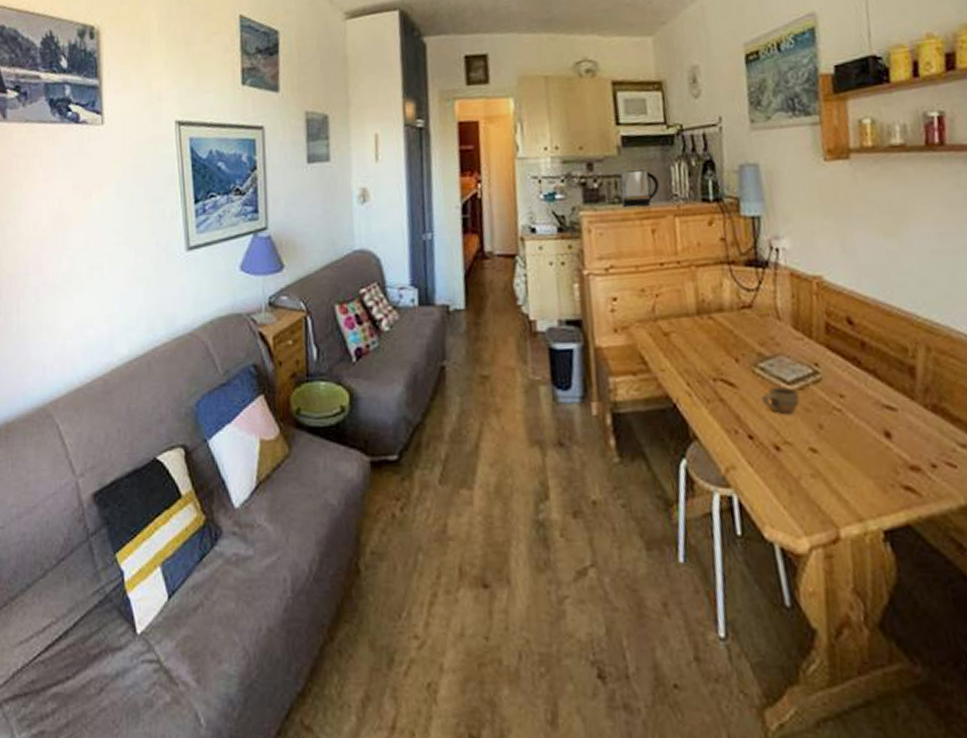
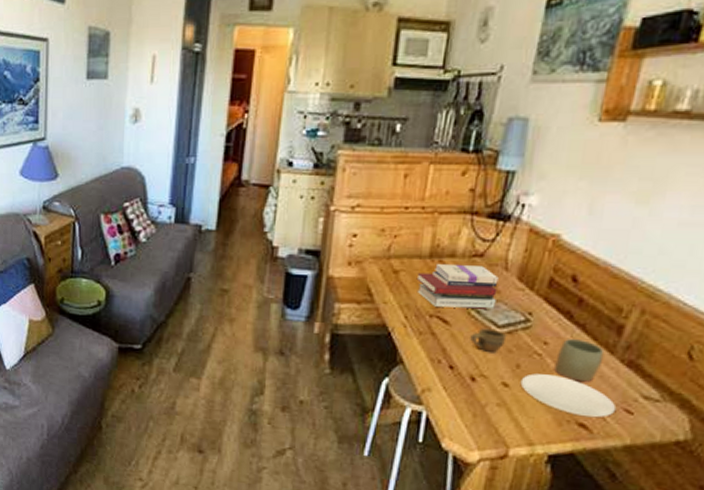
kettle: present [620,168,659,208] -> none [381,112,423,152]
books: none [689,318,779,369] -> present [416,263,499,311]
plate: none [828,432,938,478] -> present [520,373,617,418]
mug: none [857,387,906,436] -> present [554,339,605,382]

